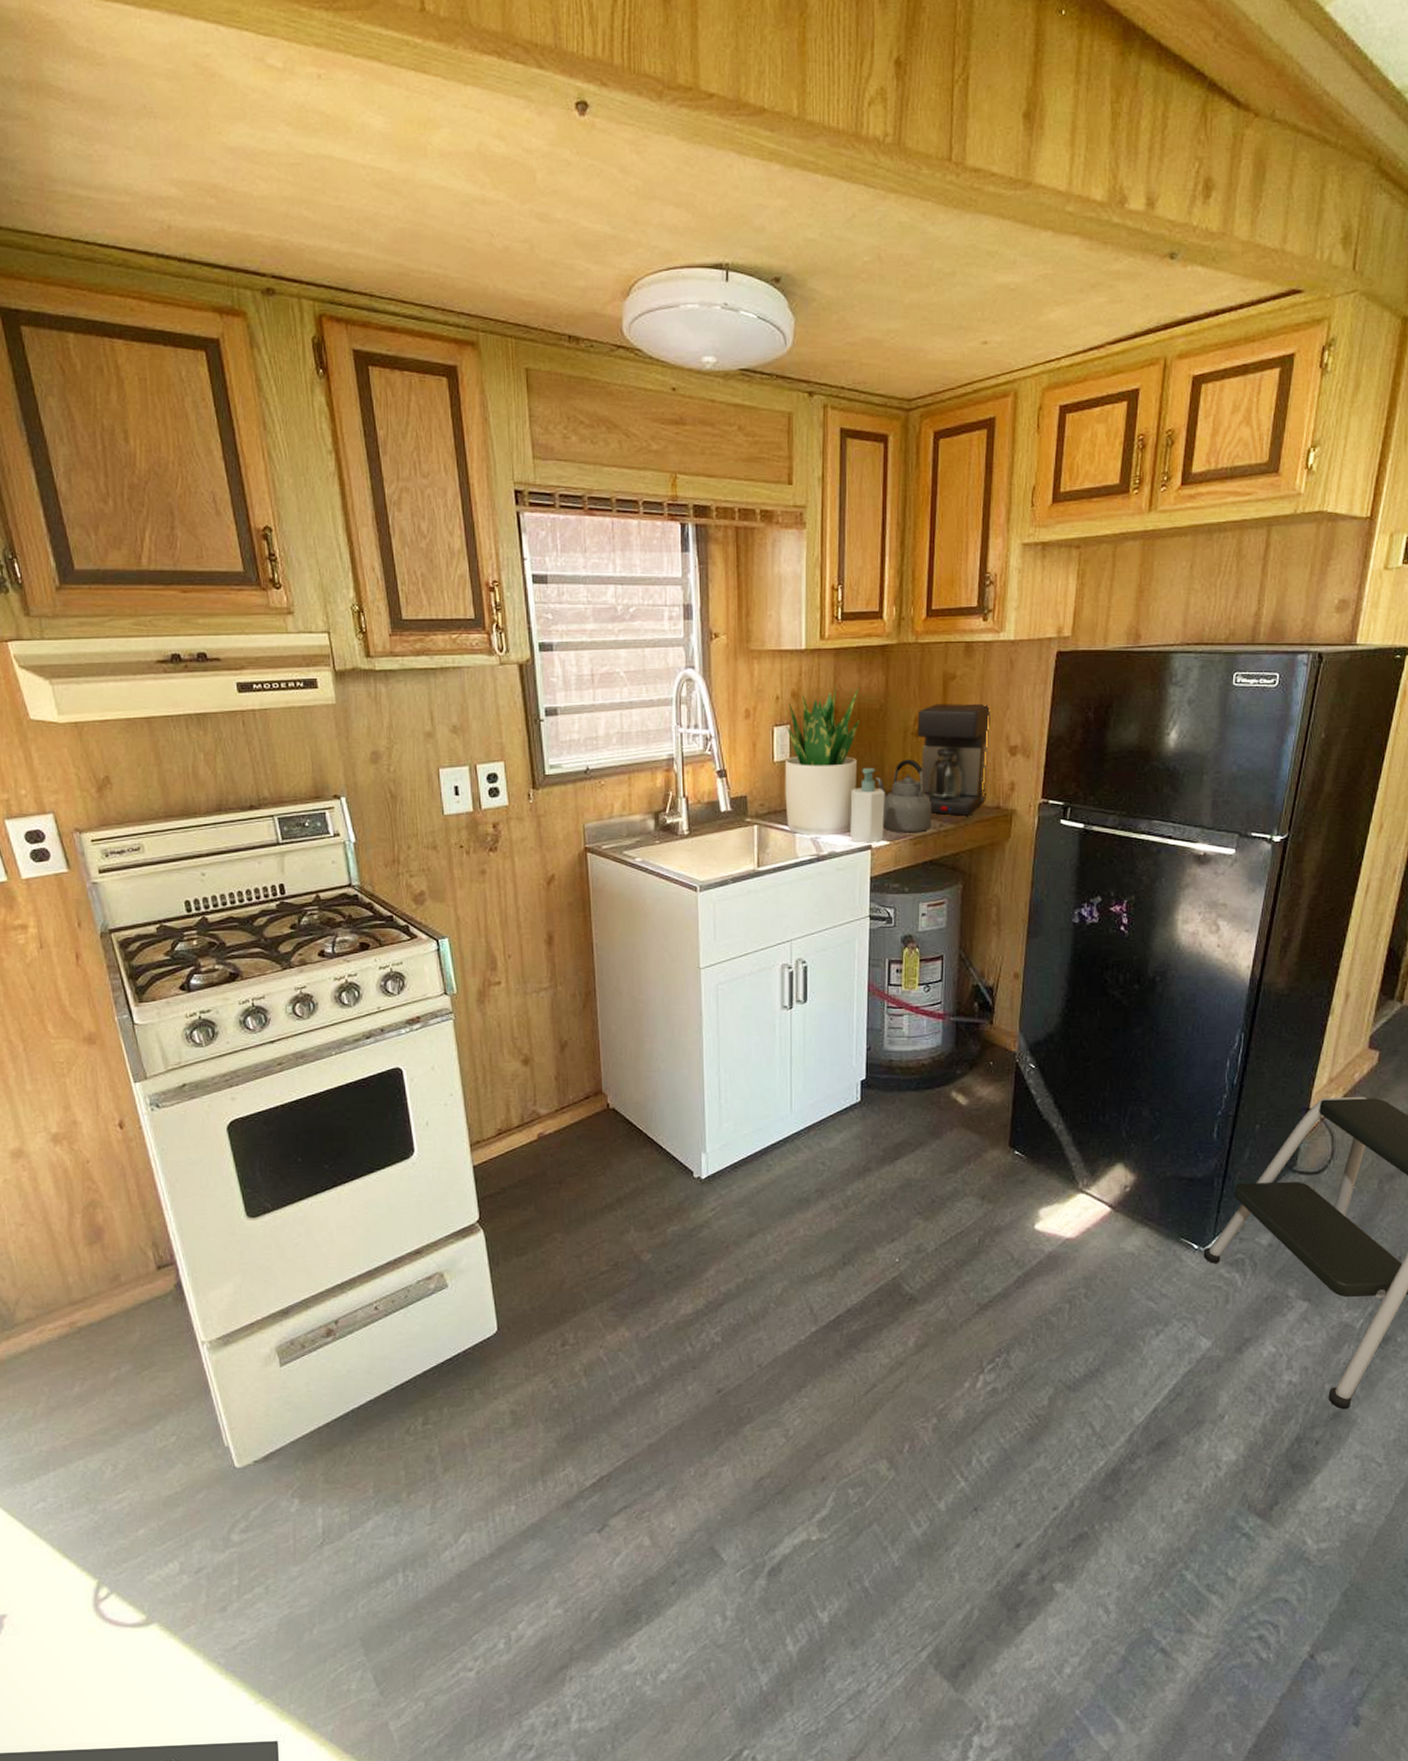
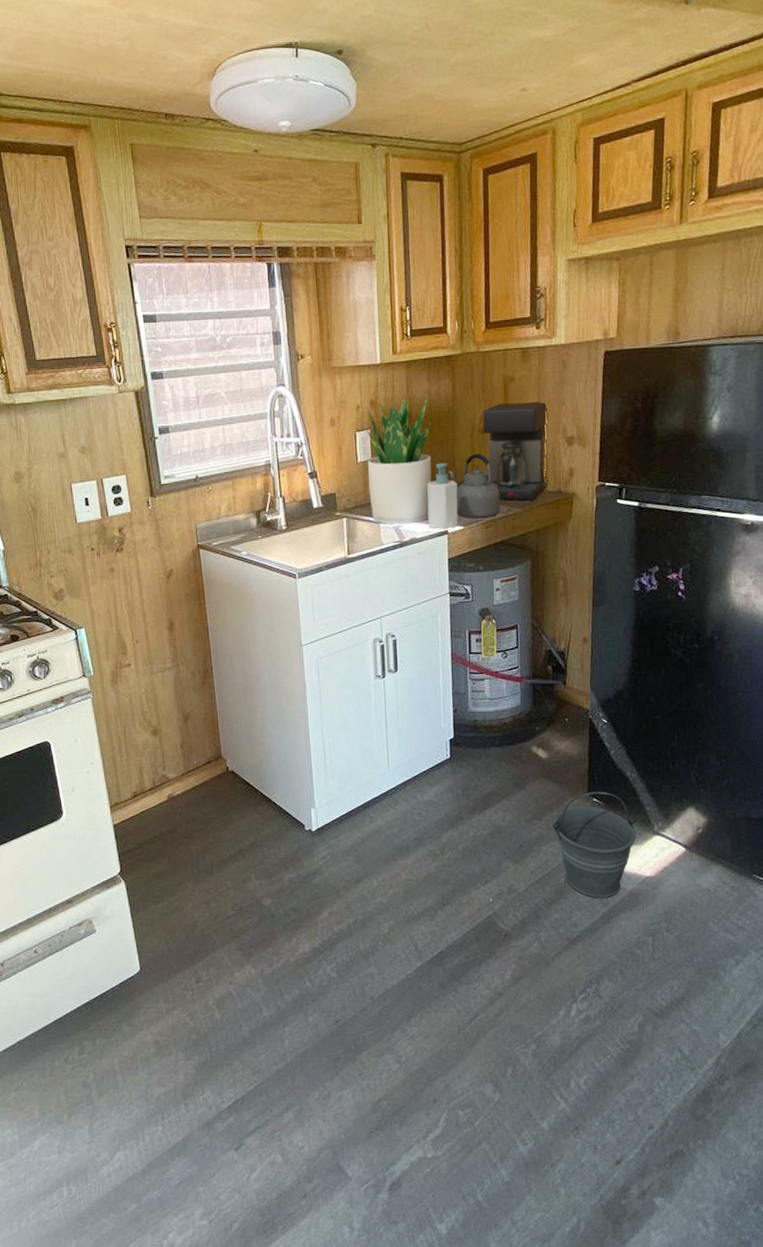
bucket: none [968,1143,1059,1260] -> present [552,791,636,898]

